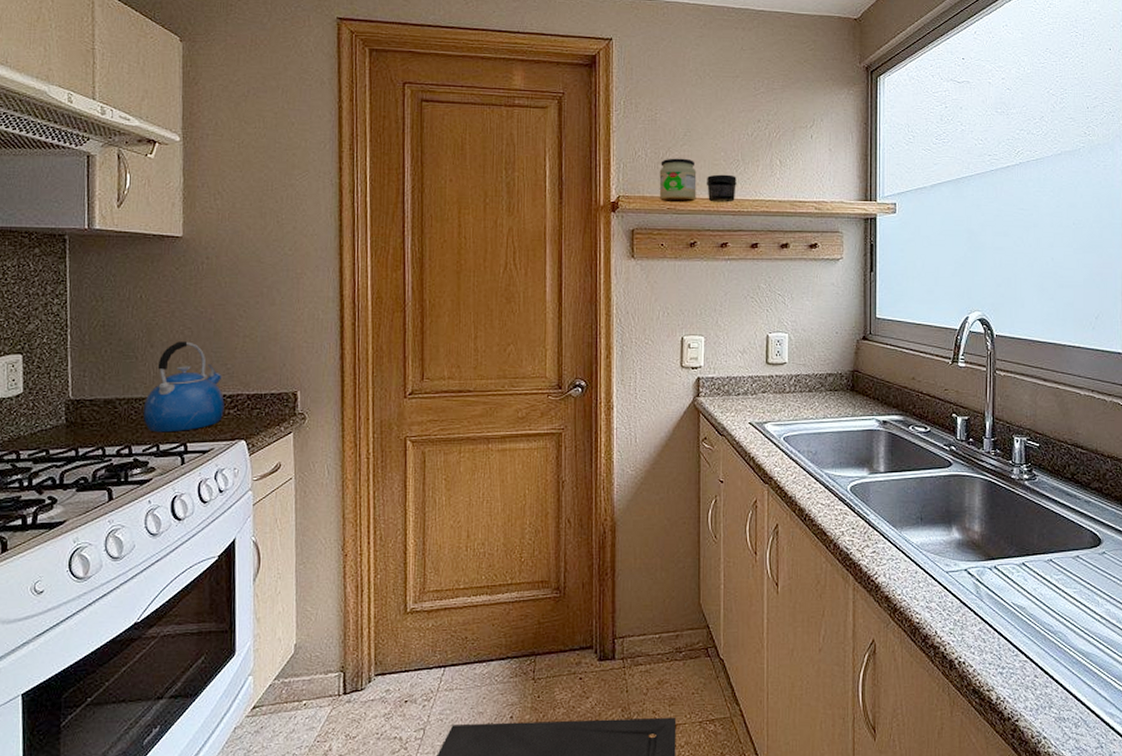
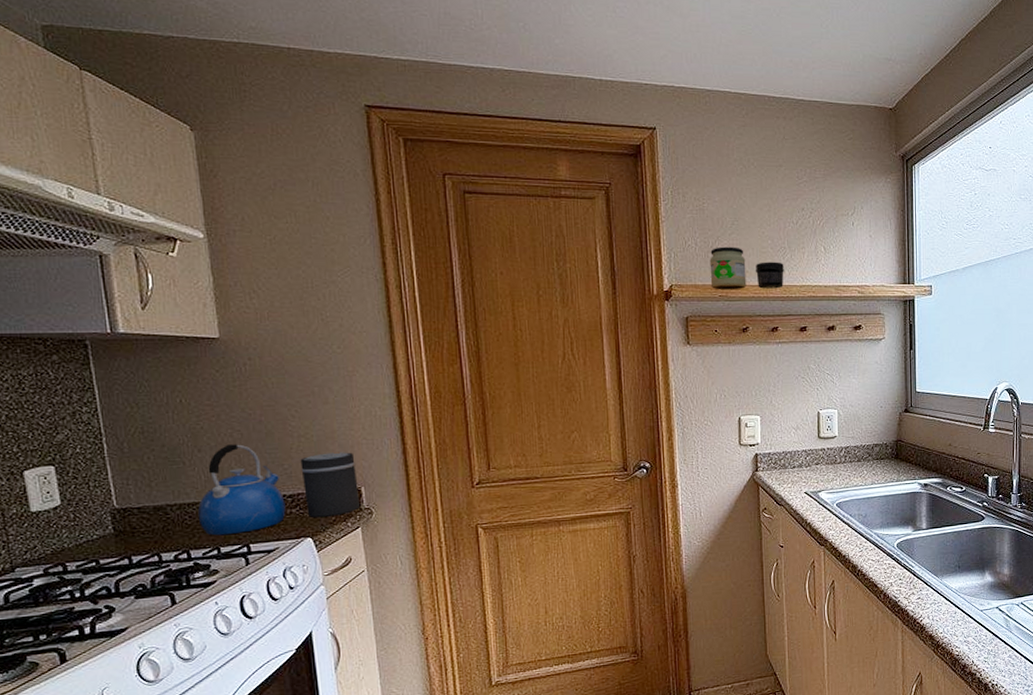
cylinder: none [242,354,295,419] -> present [300,452,361,517]

